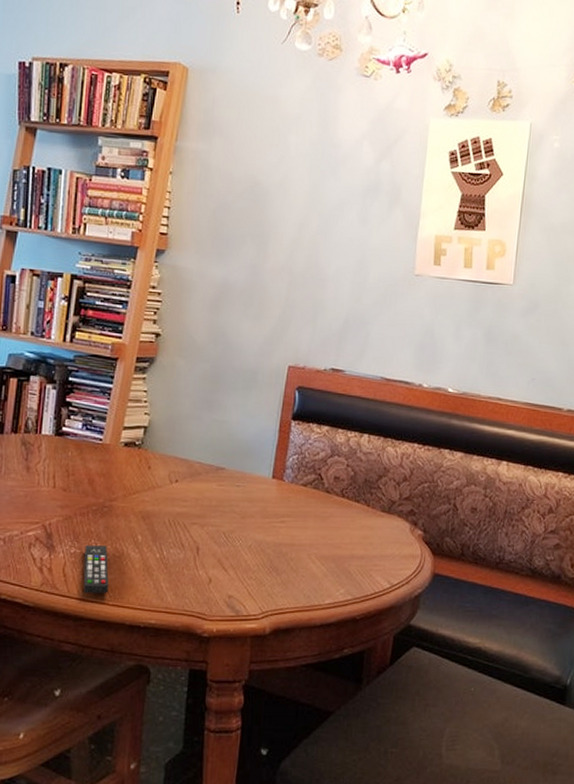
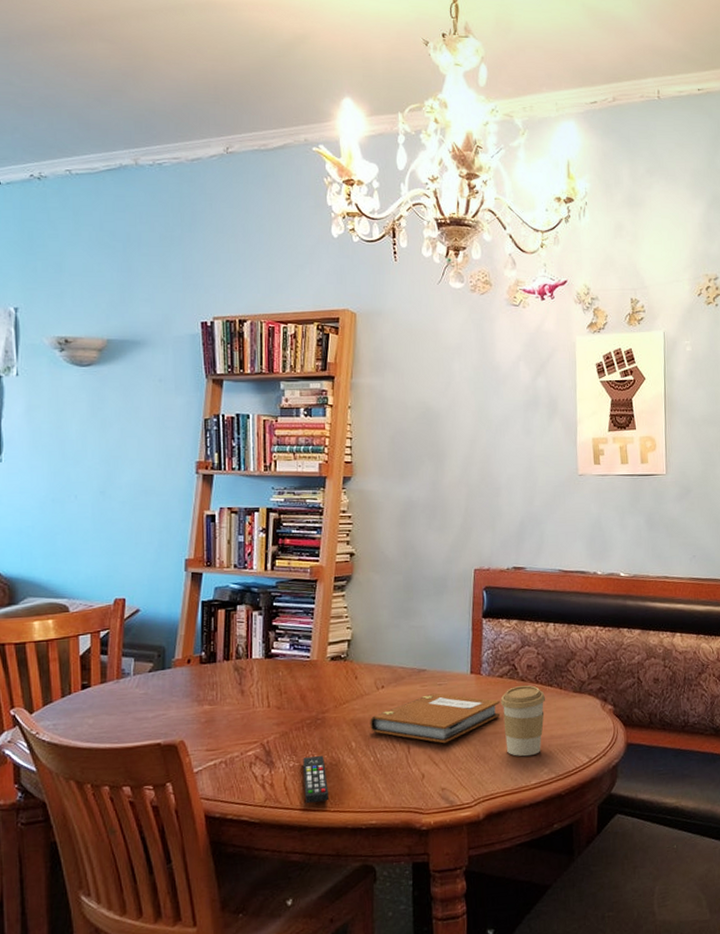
notebook: none [159,494,301,549] -> present [370,693,501,744]
coffee cup: none [301,497,350,574] -> present [500,685,545,757]

